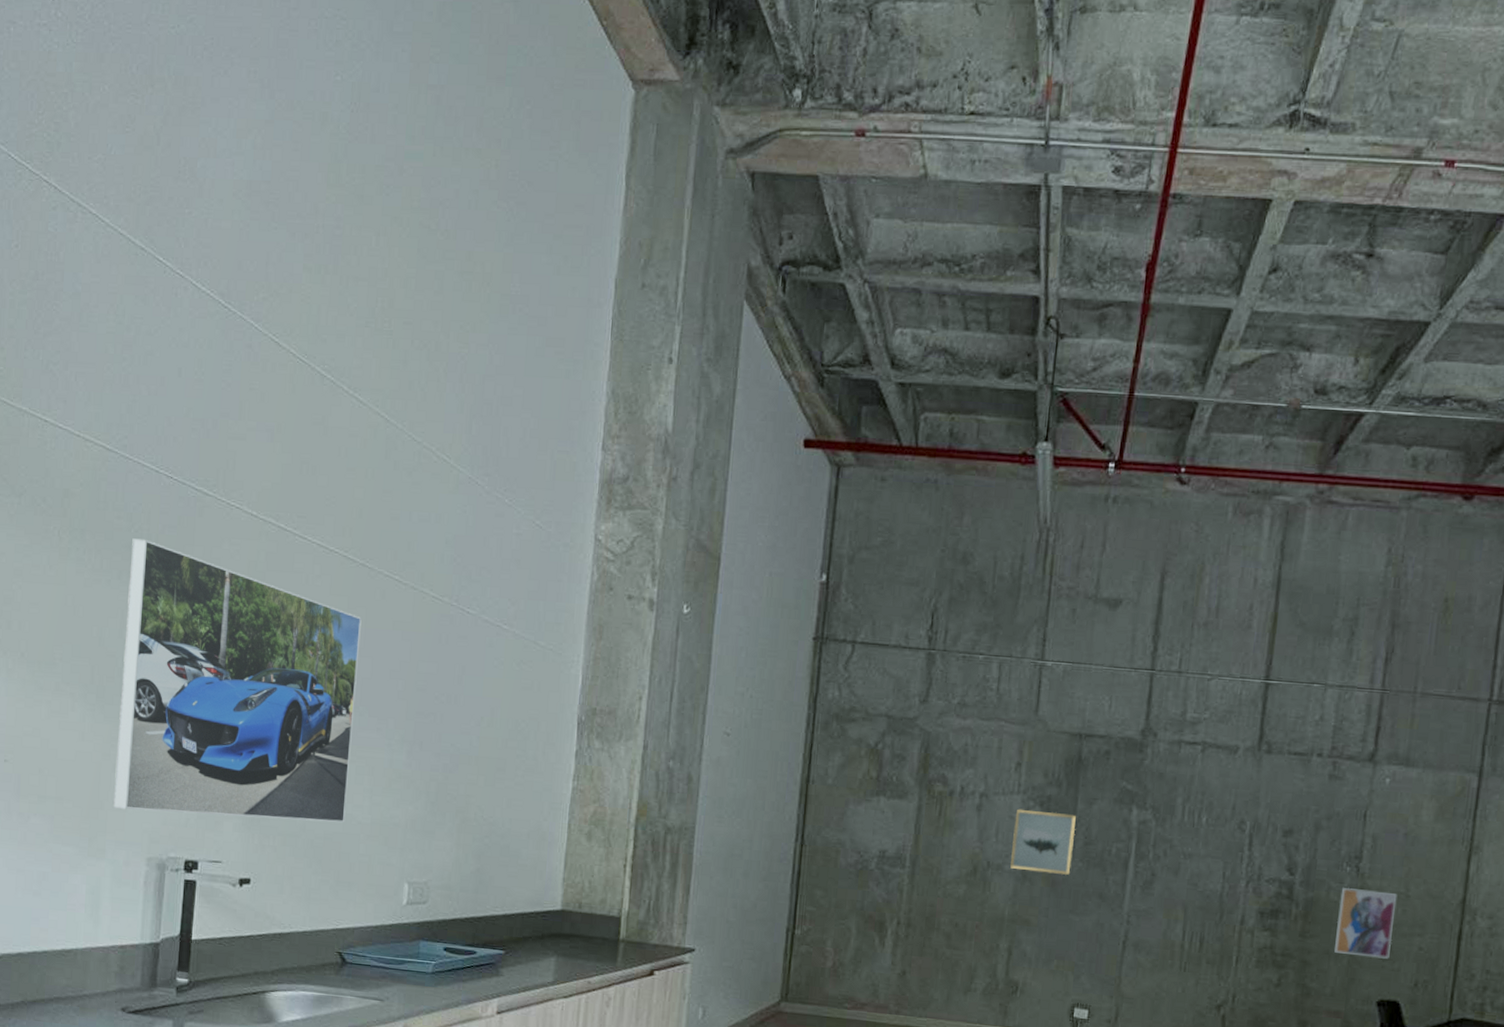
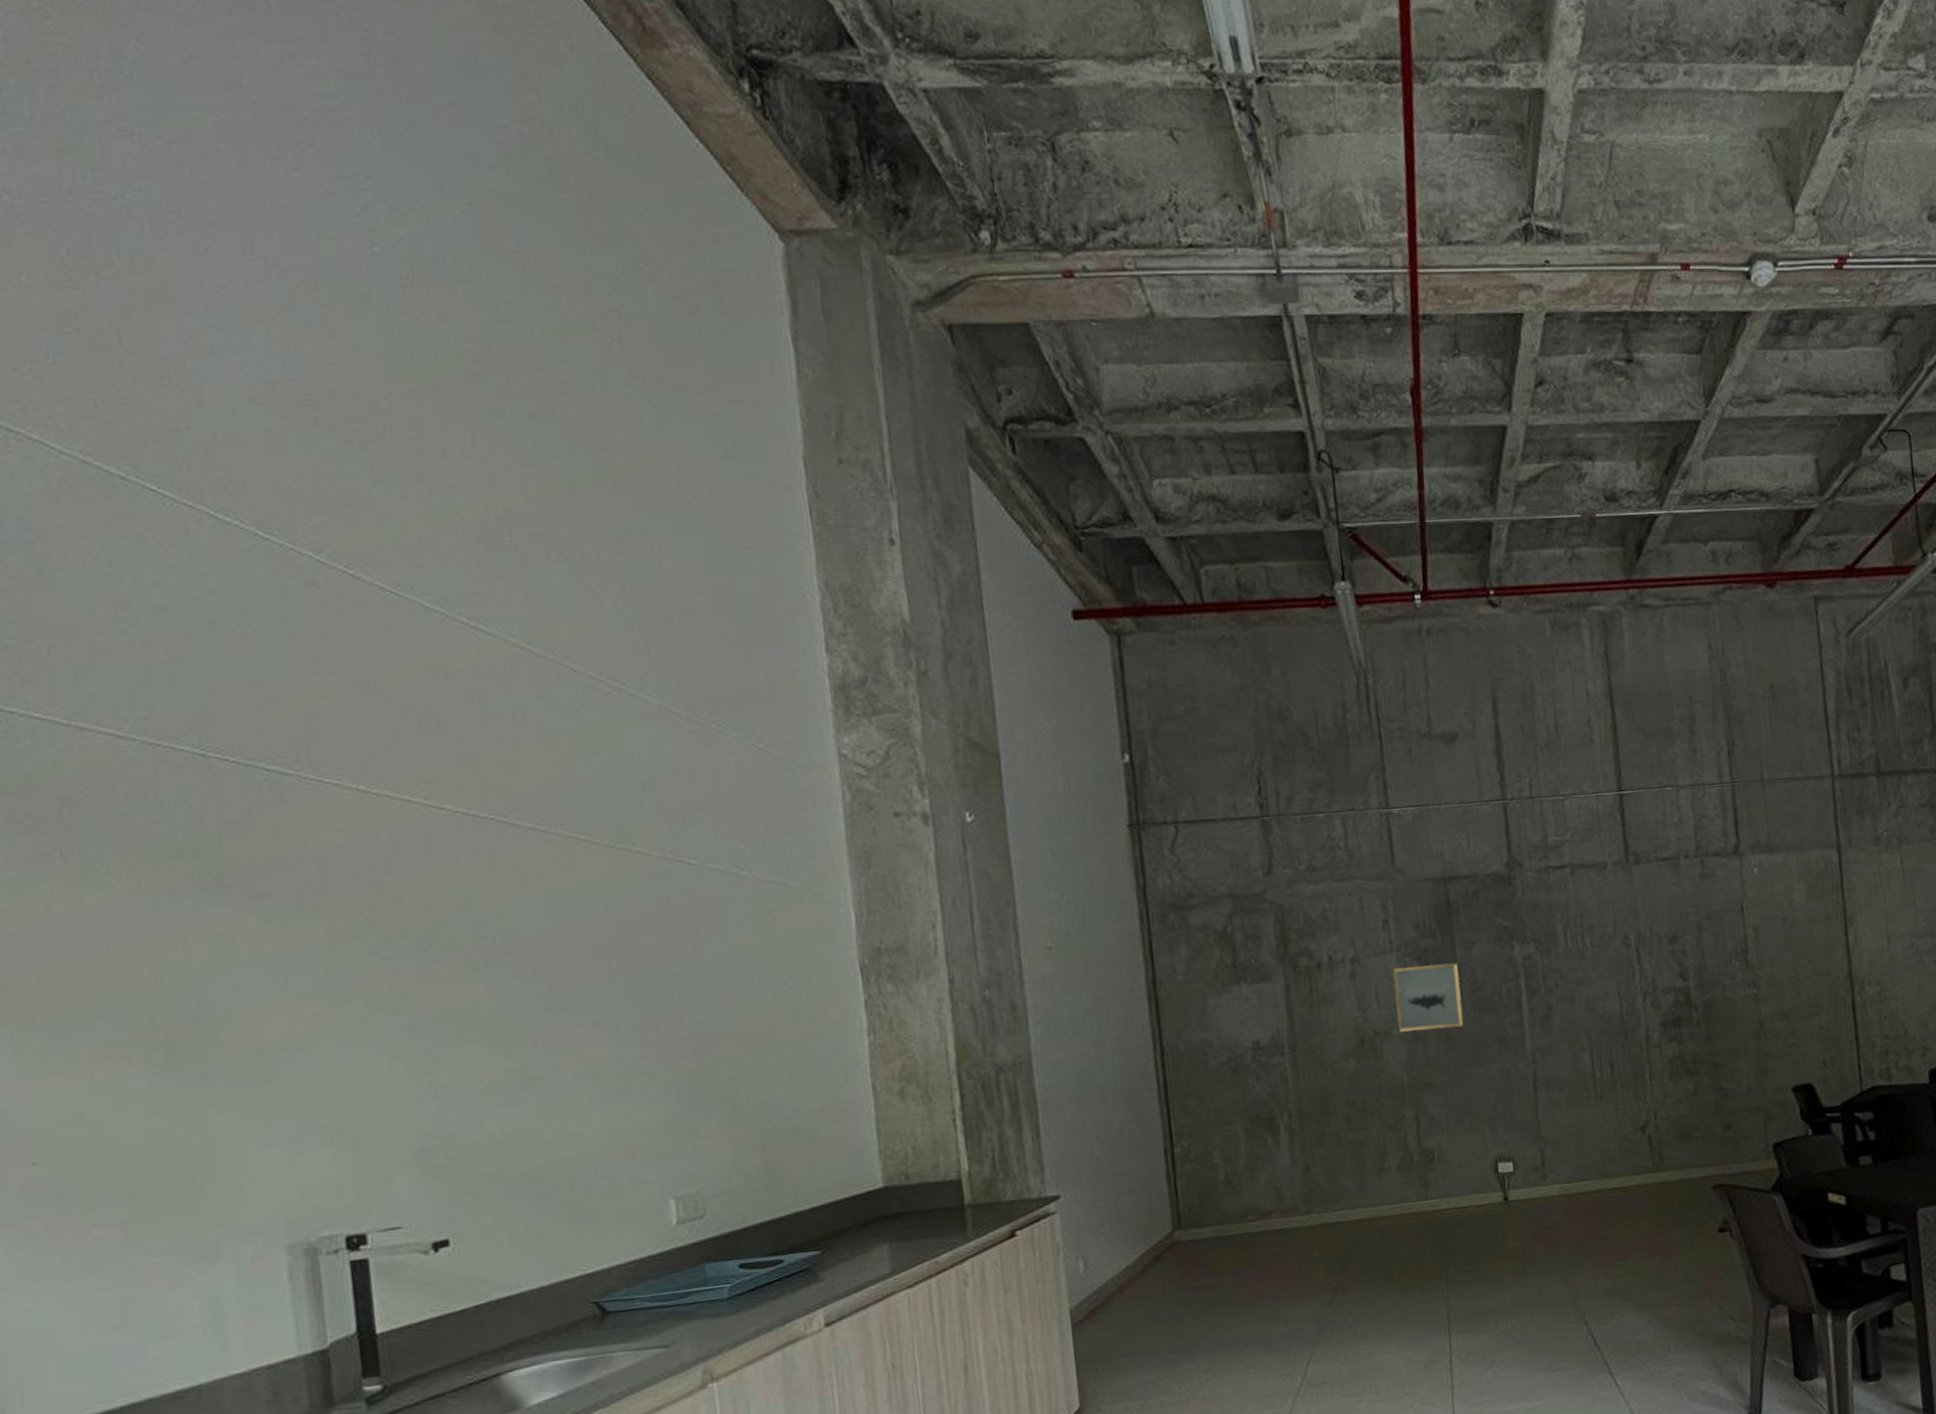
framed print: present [113,538,362,823] -> none [181,843,571,1192]
wall art: present [1334,888,1398,959] -> none [1735,979,1794,1049]

